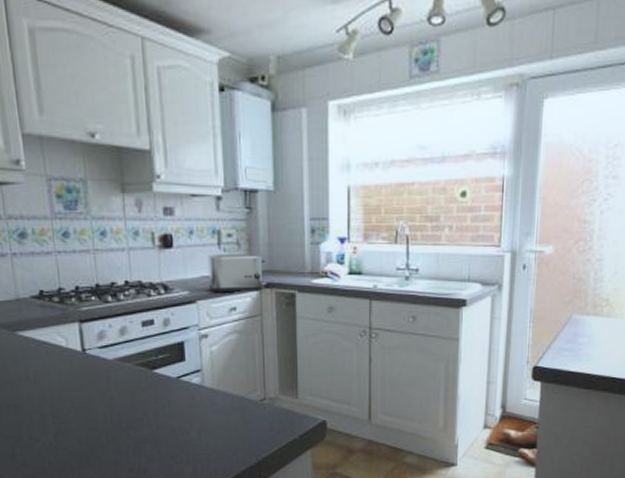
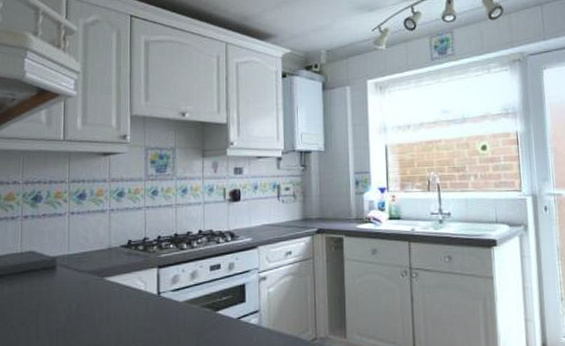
toaster: present [208,253,266,293] -> none [269,204,317,239]

